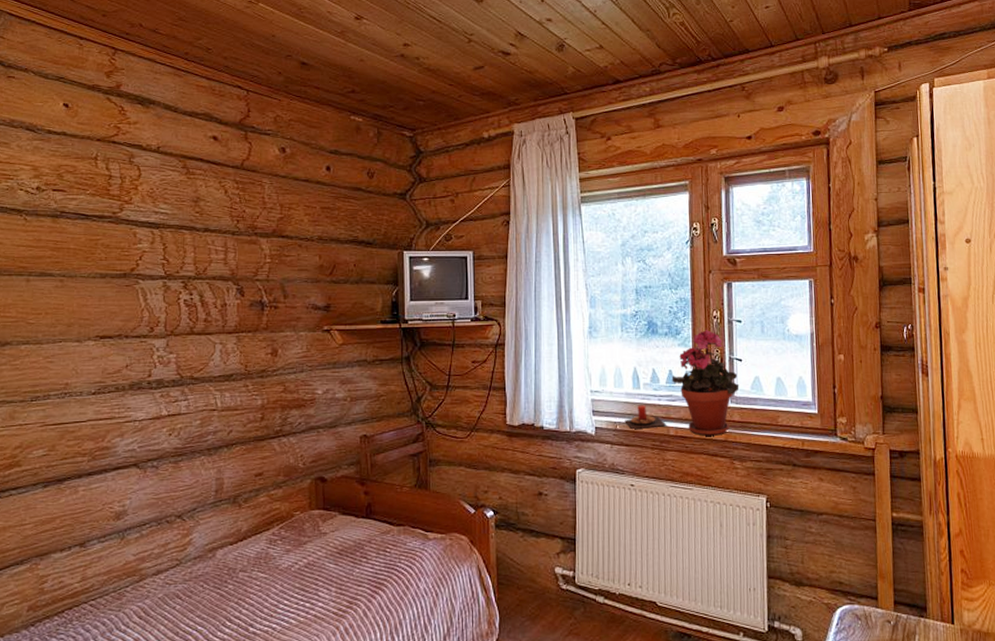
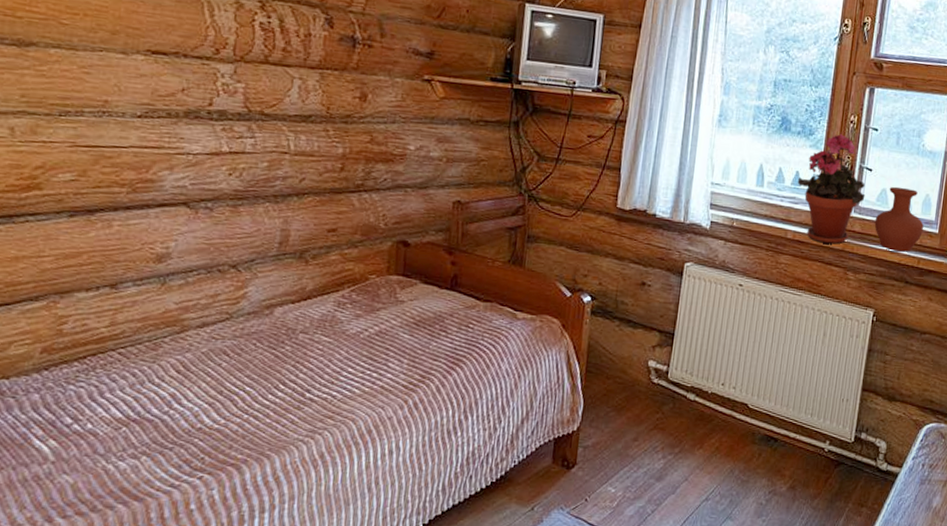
candle: present [624,405,667,430] -> none [742,203,786,229]
vase: none [752,373,802,437] -> present [874,186,924,253]

